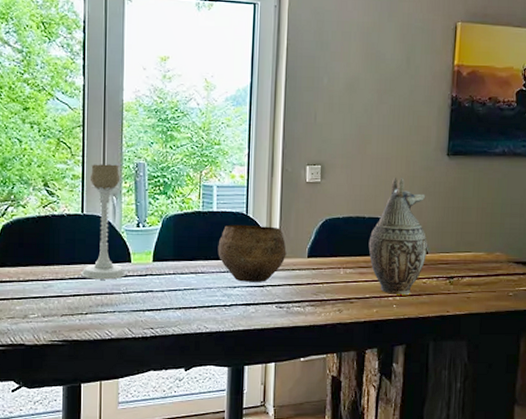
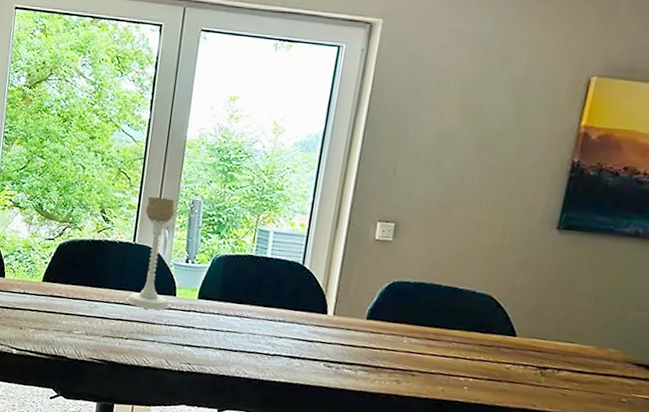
bowl: present [218,224,286,282] -> none [266,272,343,338]
decorative vase: present [368,177,427,295] -> none [441,245,523,379]

